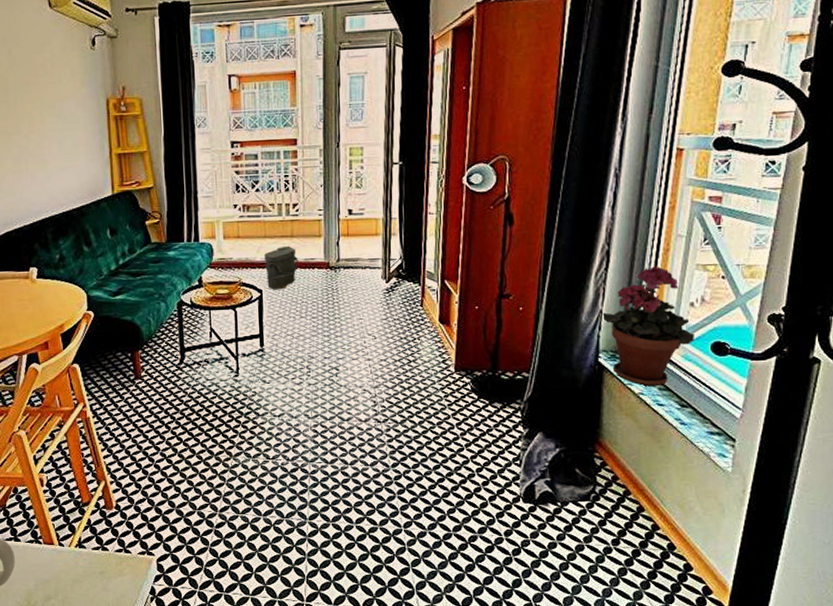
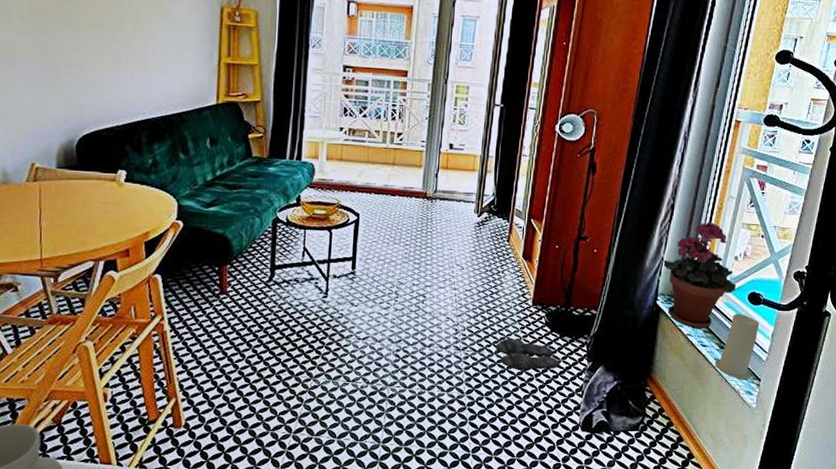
bag: present [265,245,299,289] -> none [365,172,399,214]
slippers: none [418,407,491,440] -> present [495,338,559,370]
candle: none [675,366,728,441] -> present [714,313,760,380]

